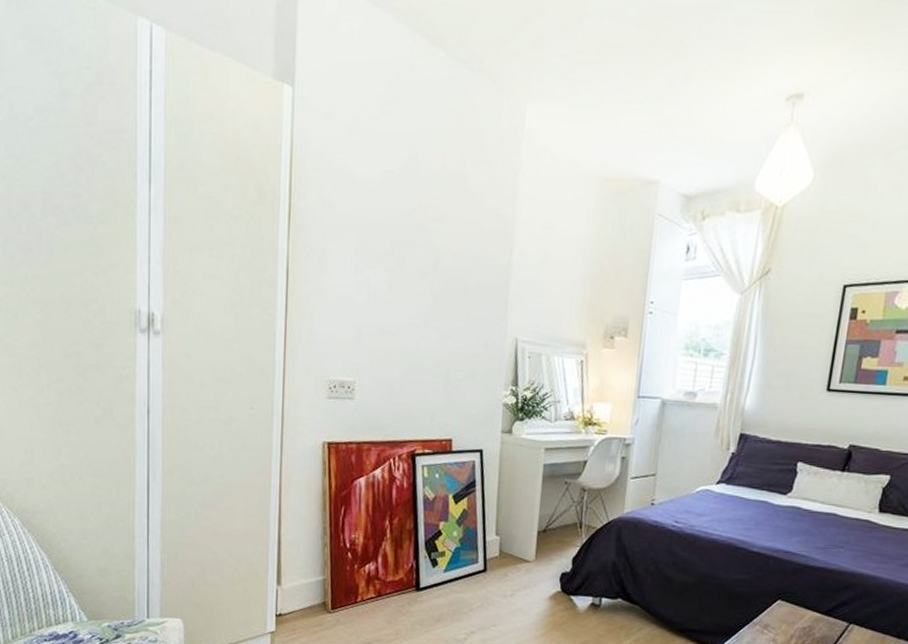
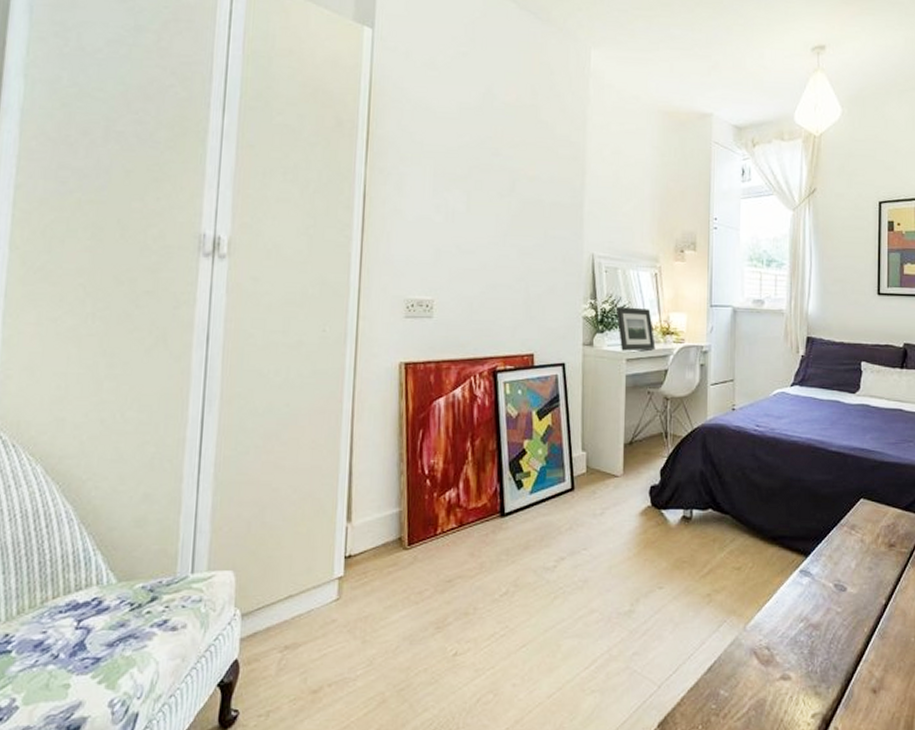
picture frame: none [537,394,576,441] -> present [615,306,656,352]

